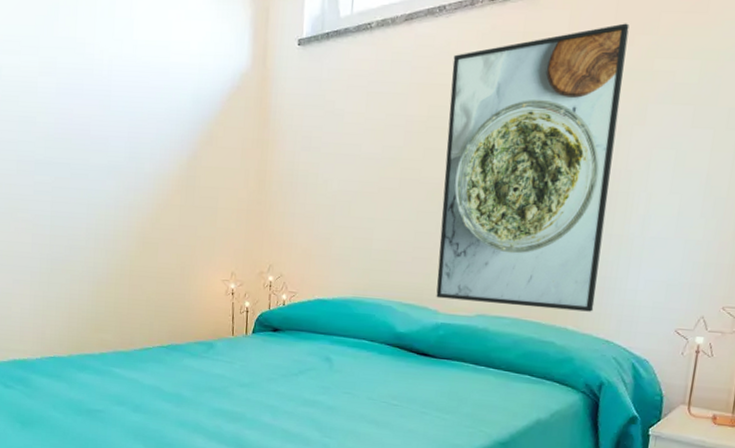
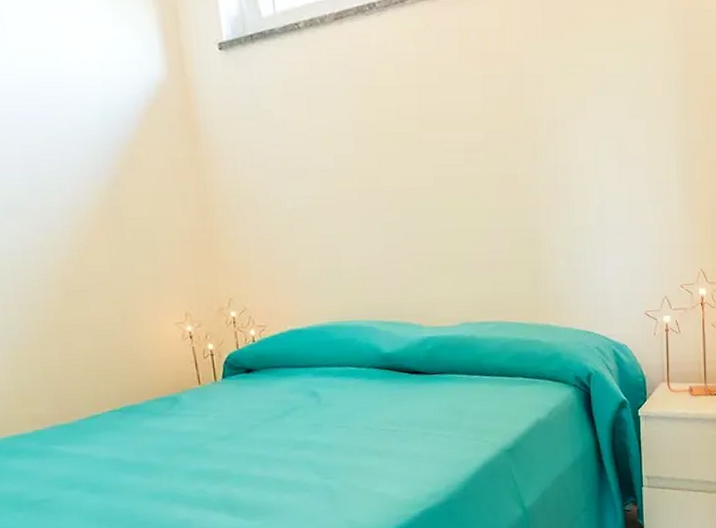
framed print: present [436,23,629,312] -> none [392,18,570,312]

